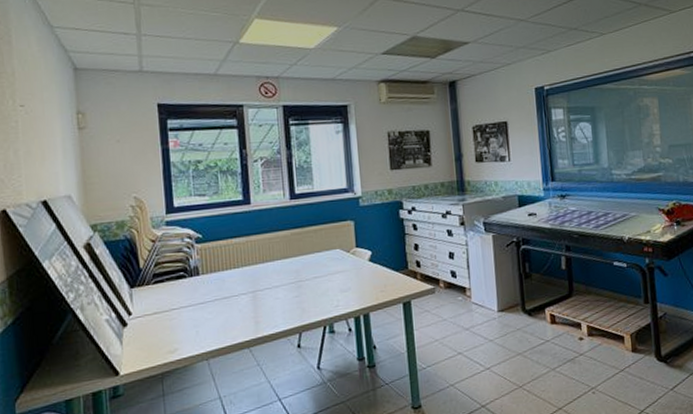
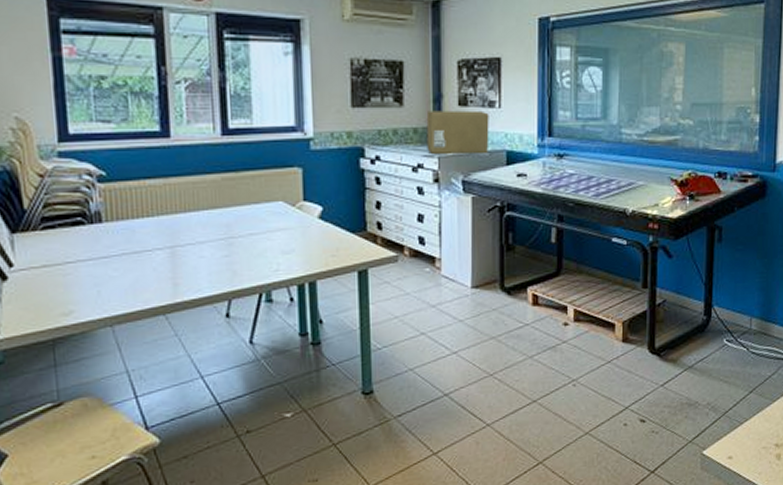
box: none [450,164,503,203] -> present [426,110,489,155]

